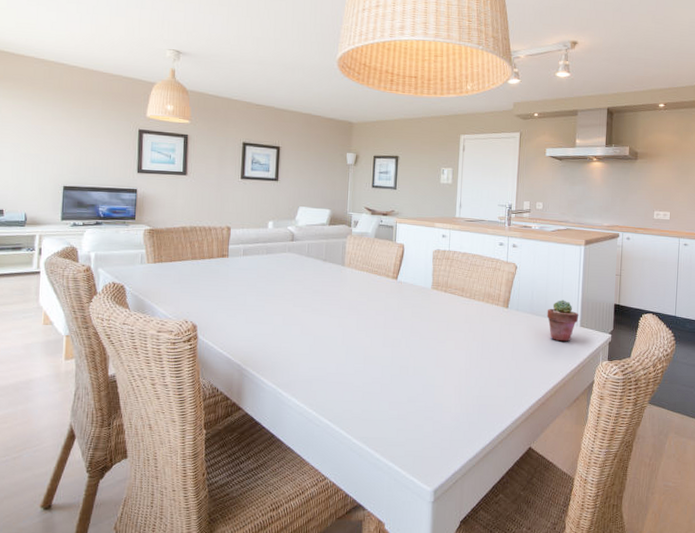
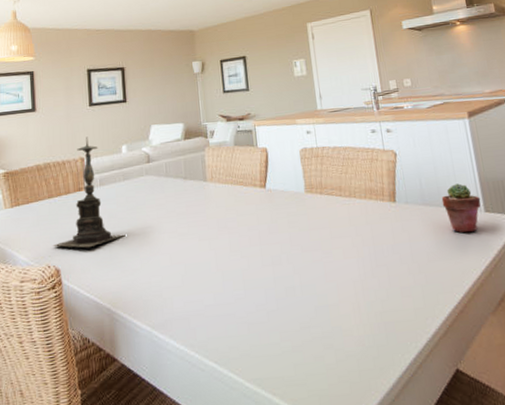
candle holder: none [191,207,263,310] -> present [52,136,126,248]

